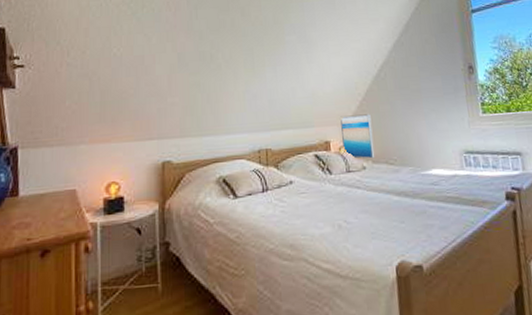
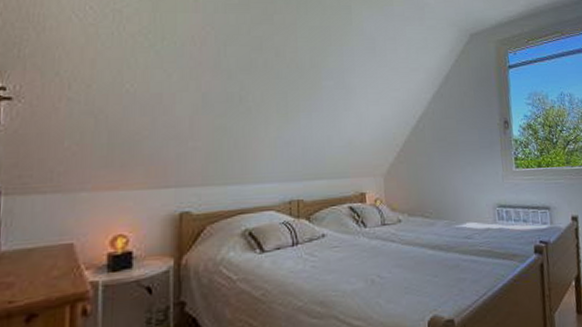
wall art: present [340,114,375,159] -> none [377,165,411,212]

